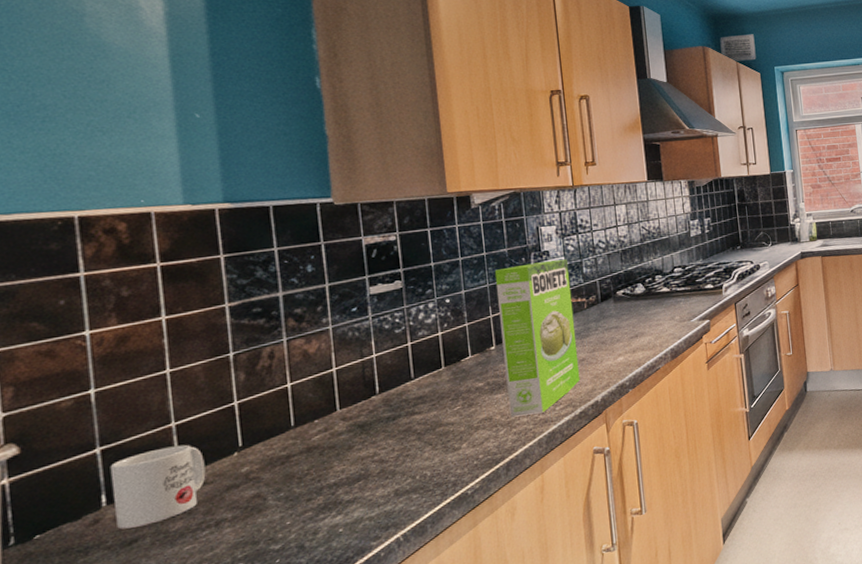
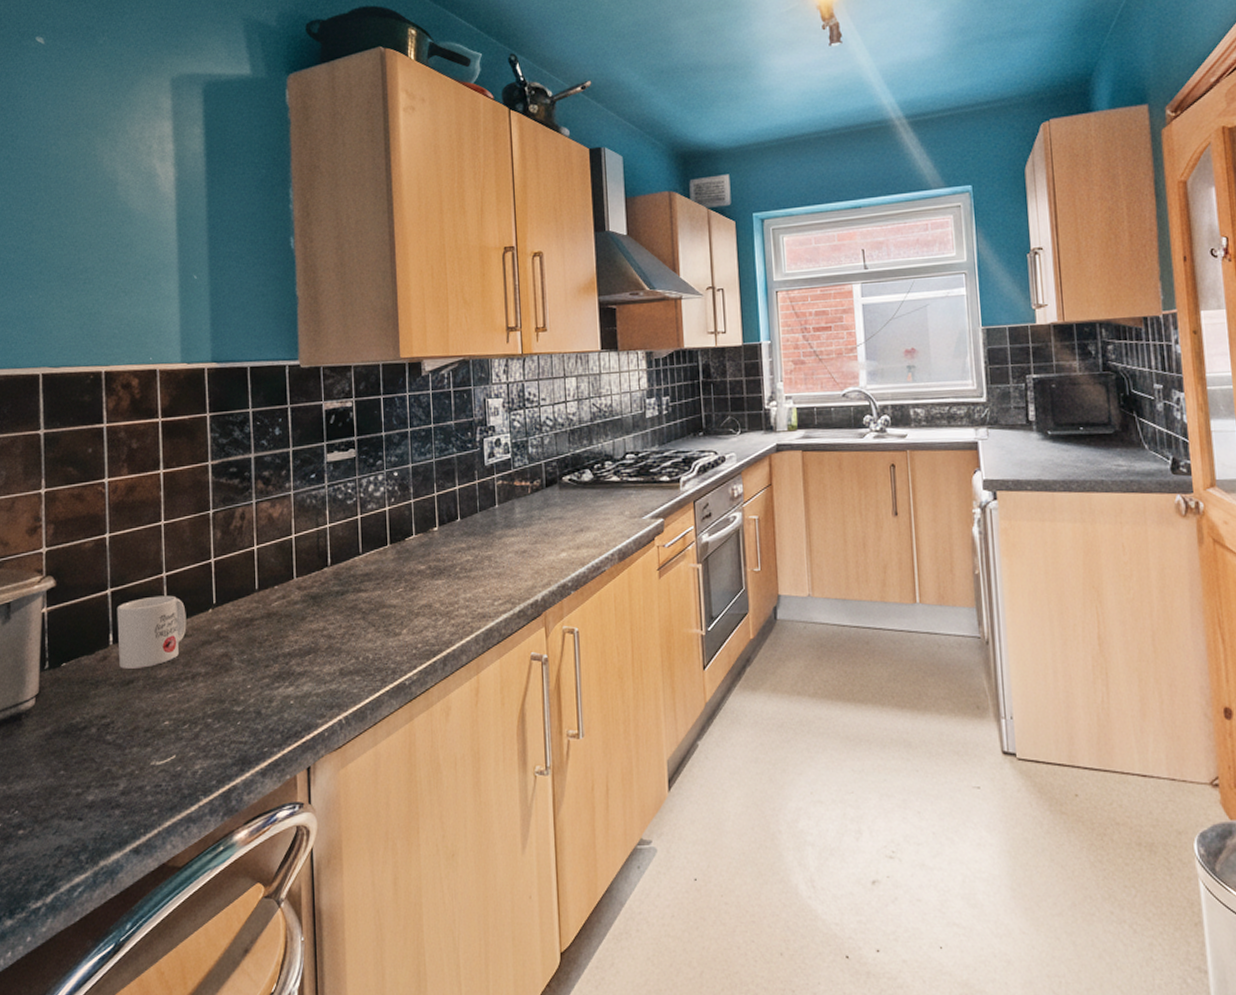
cake mix box: present [494,259,580,418] -> none [440,437,521,607]

